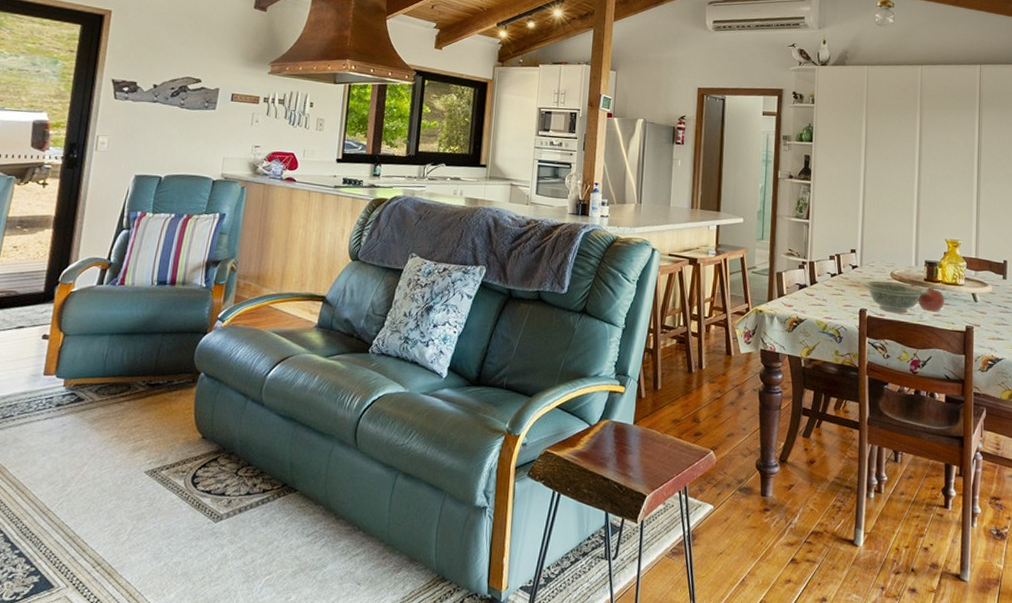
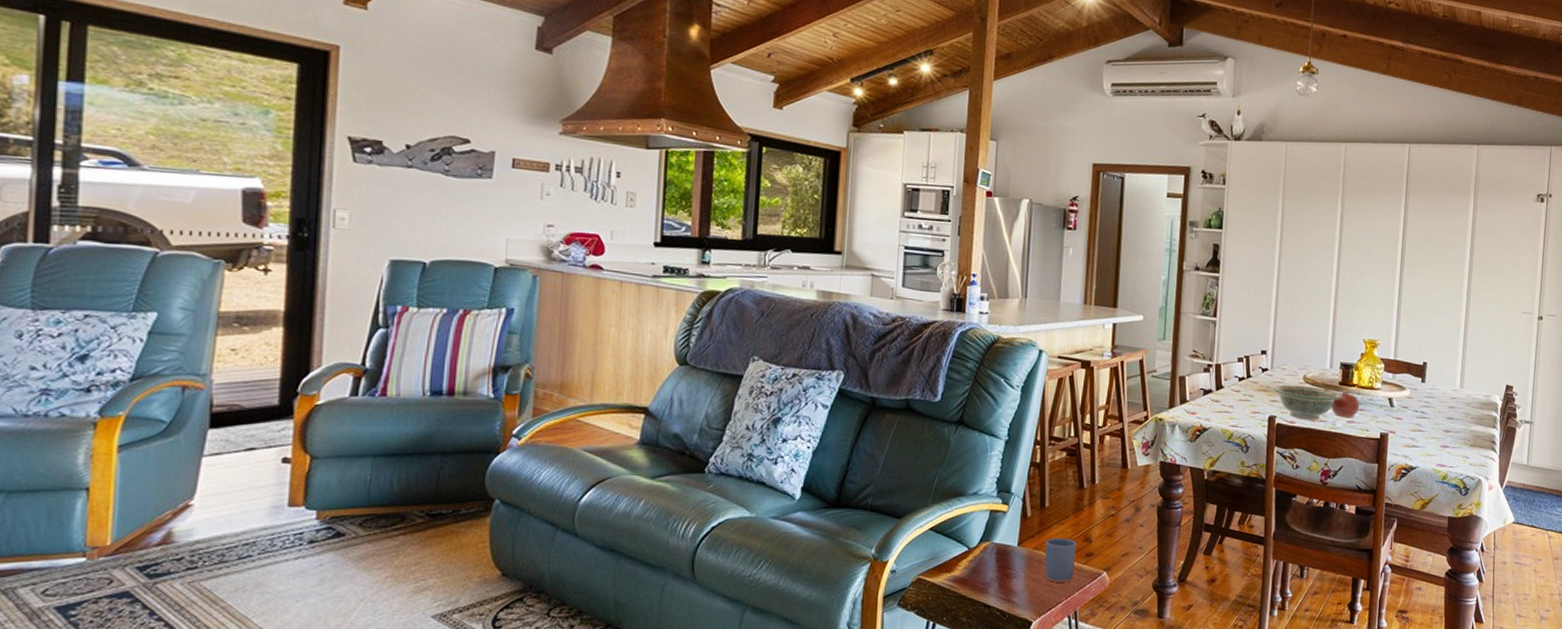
mug: none [657,417,686,460] -> present [1044,537,1077,583]

